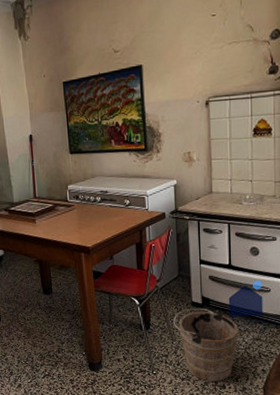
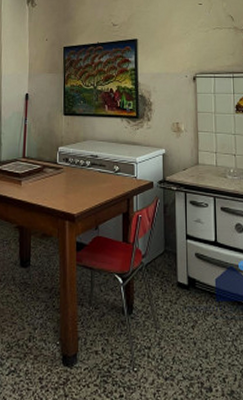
bucket: present [174,308,238,382] -> none [158,289,225,382]

